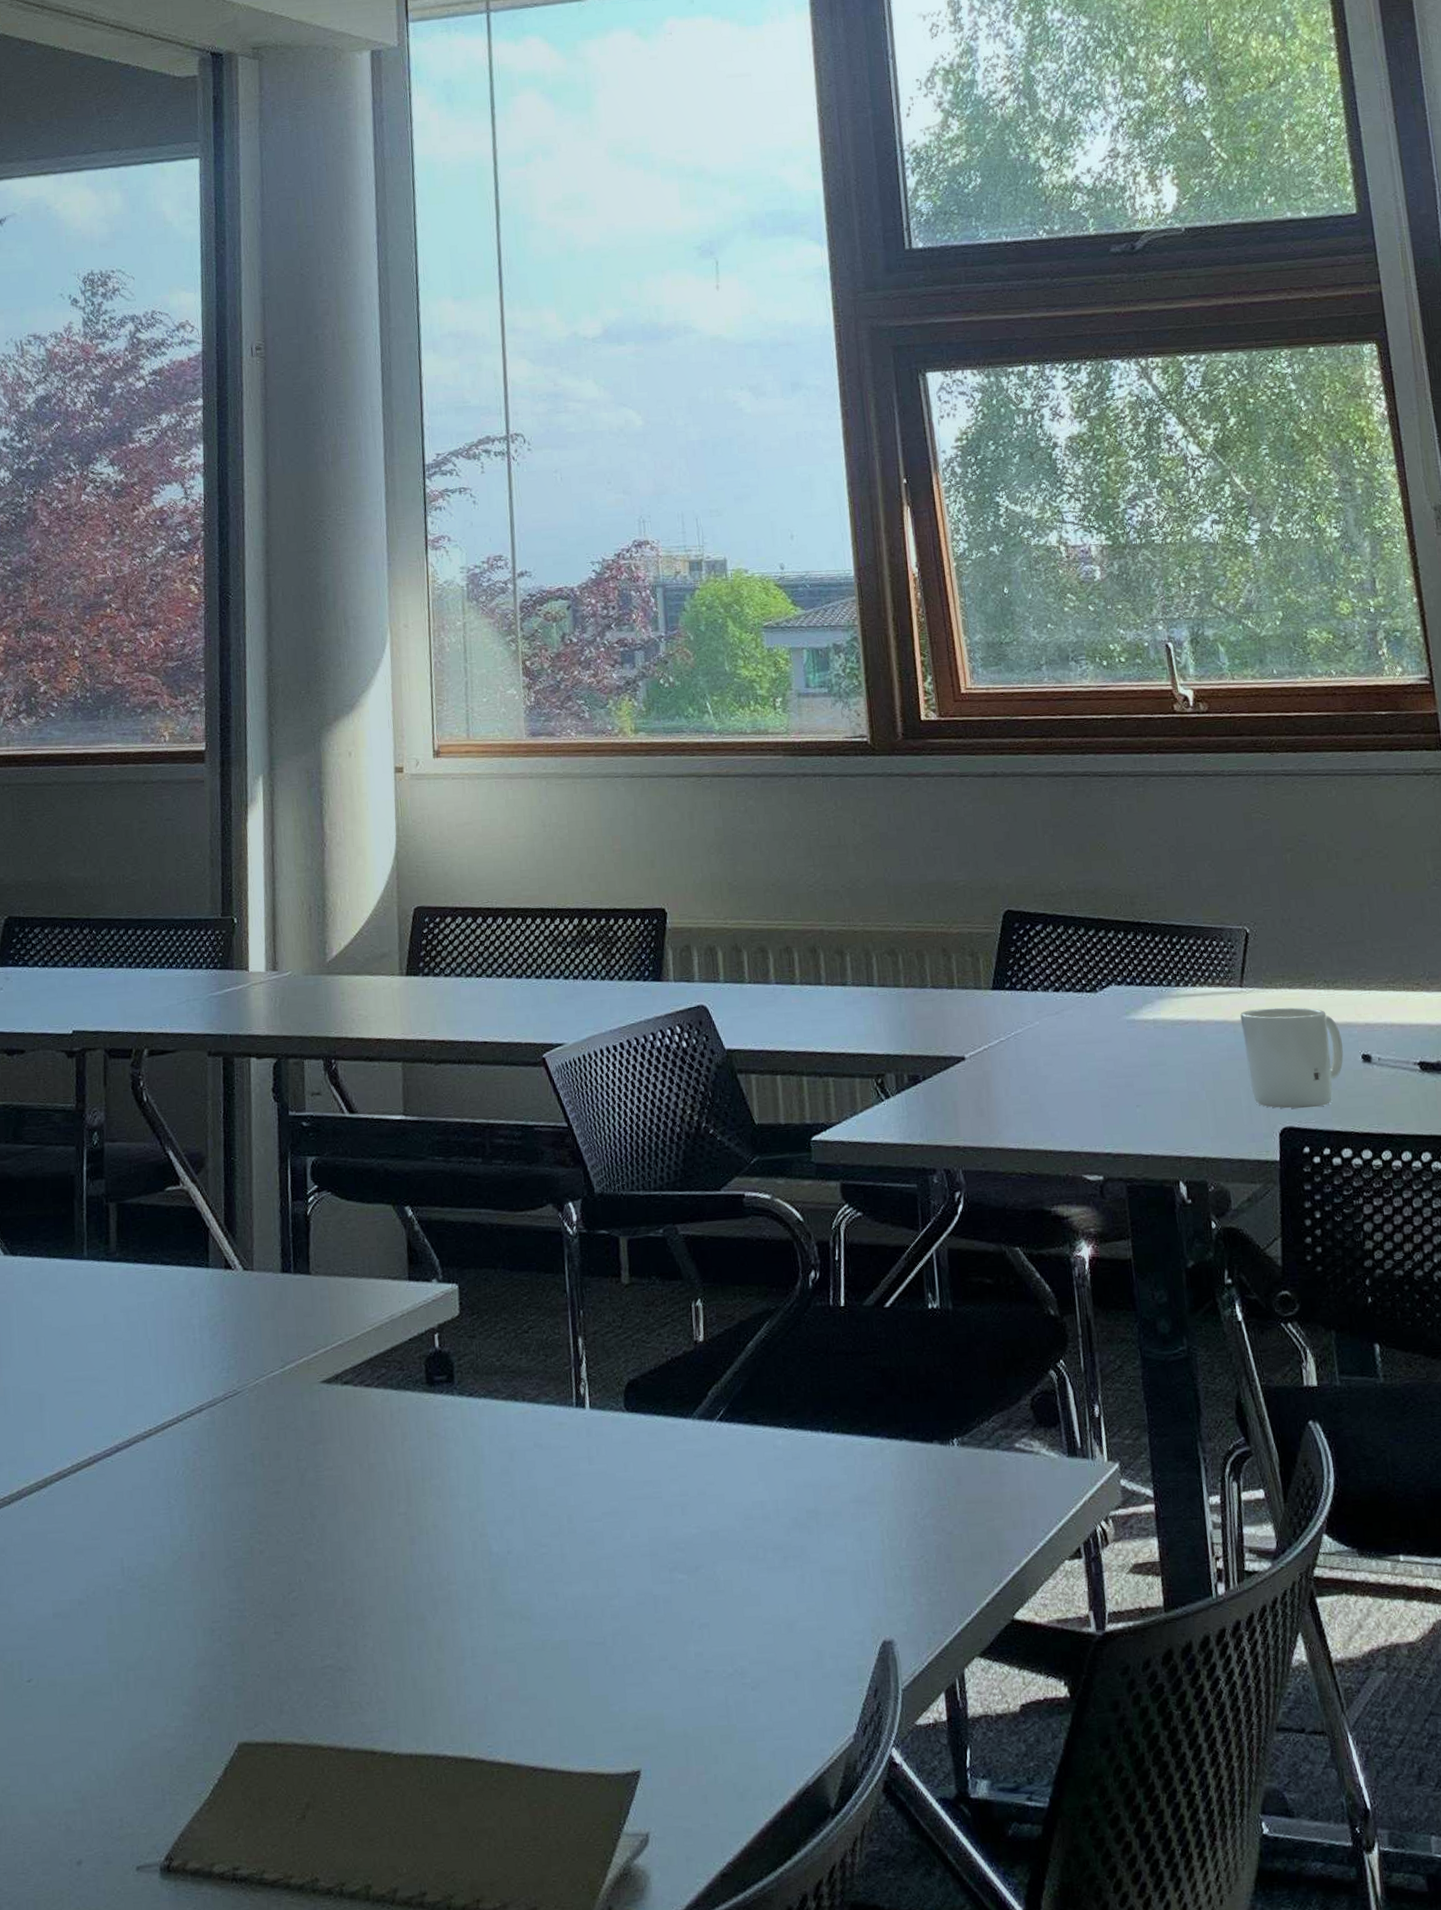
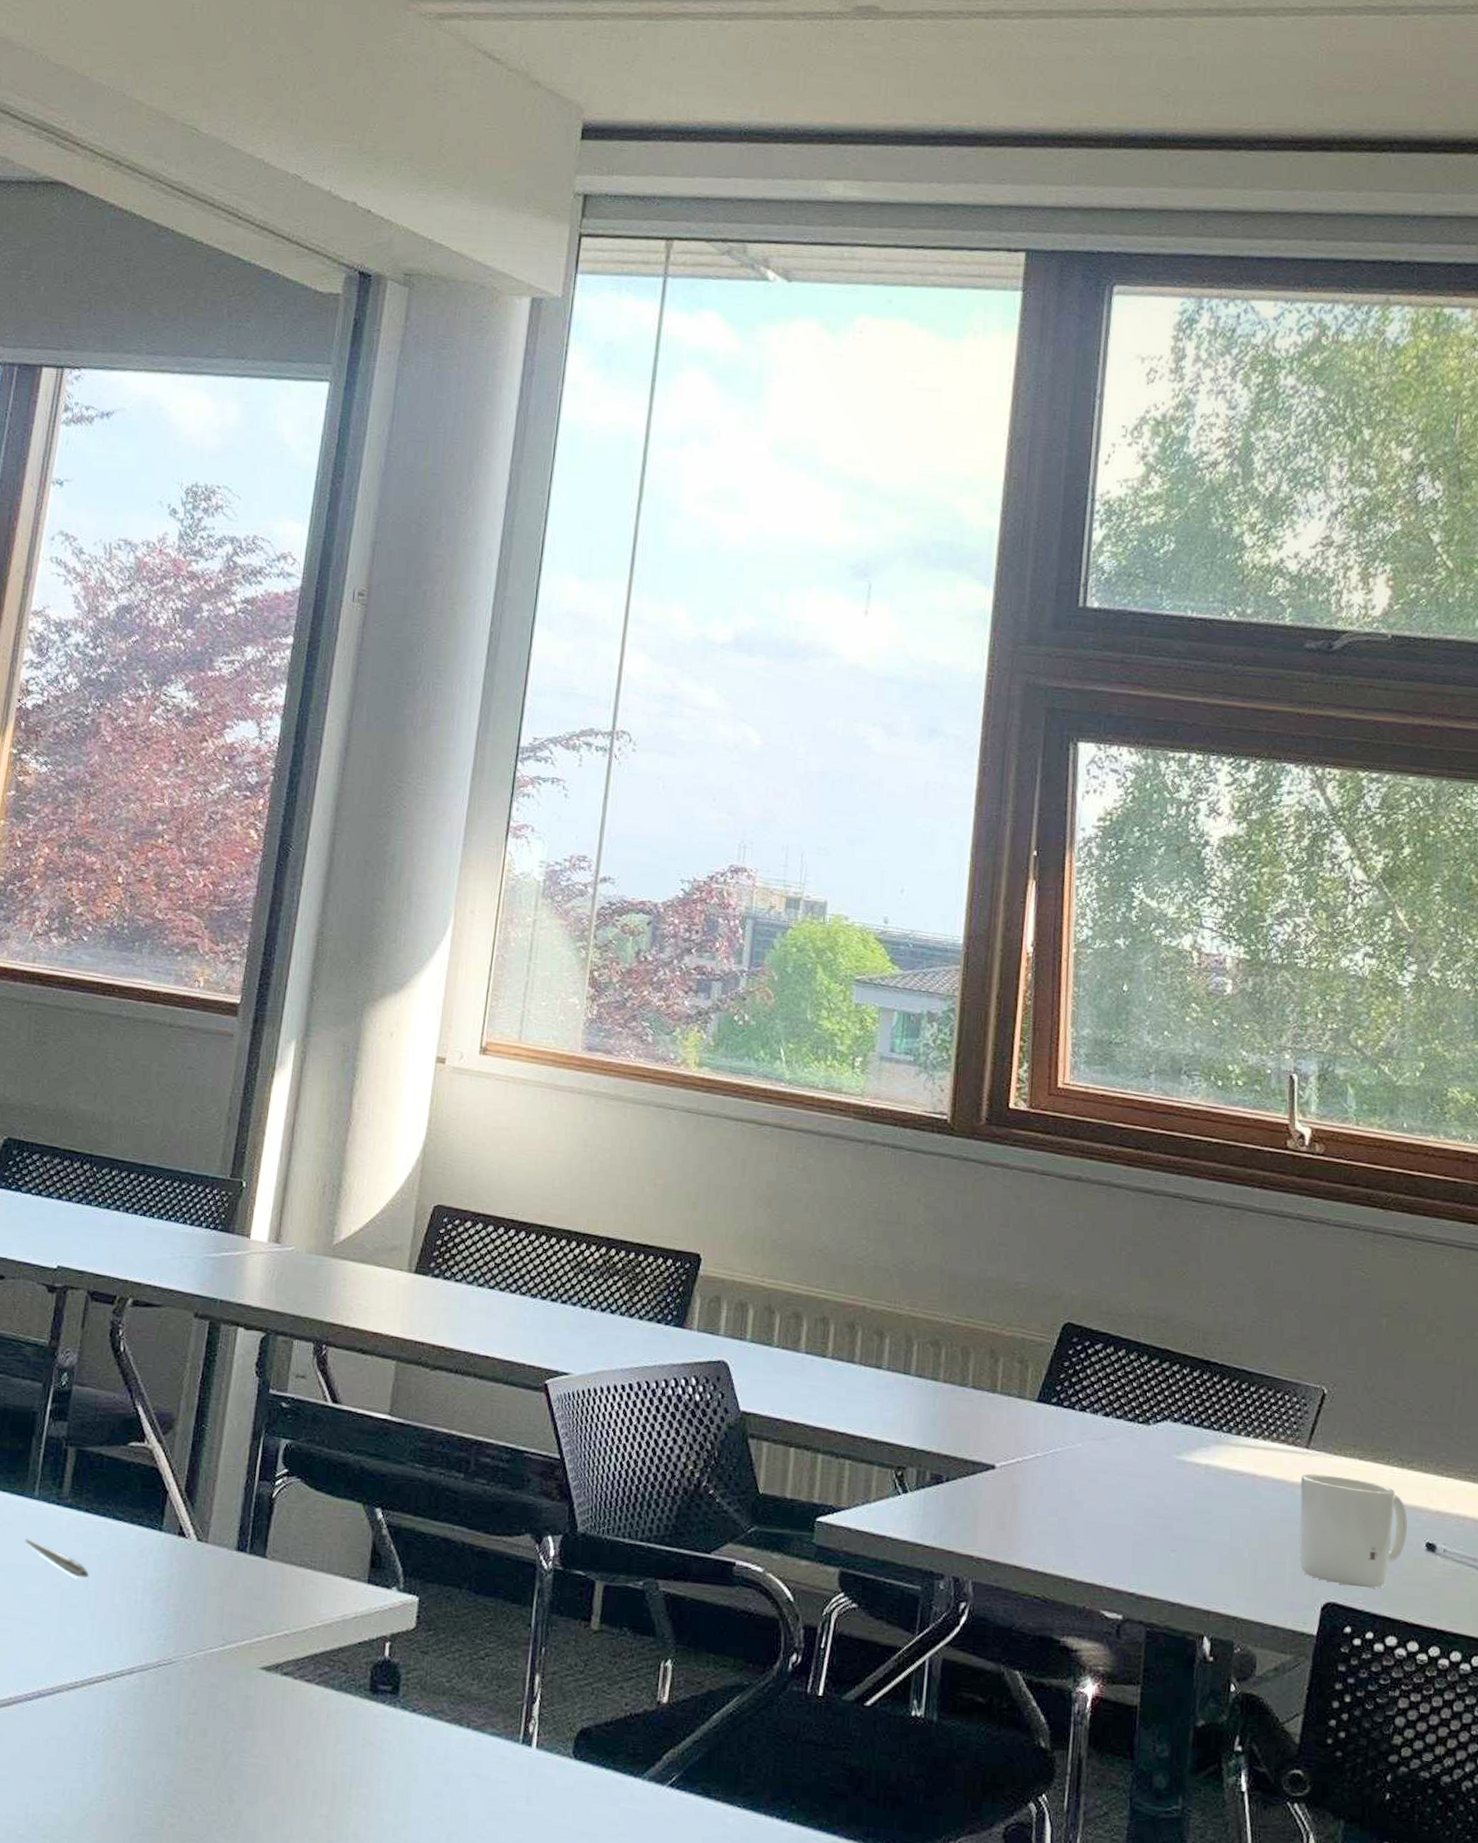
pen: none [81,1298,147,1328] -> present [25,1538,90,1578]

